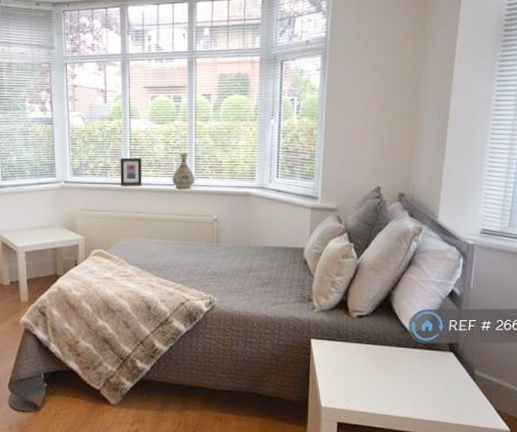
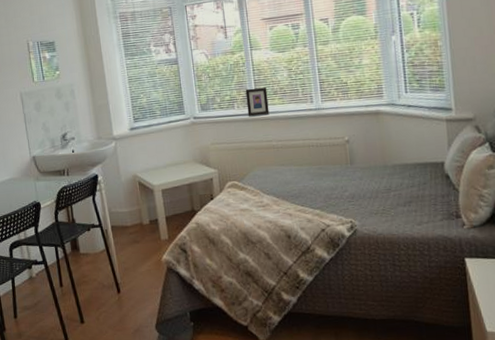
vase: present [172,152,195,189] -> none [298,77,322,114]

